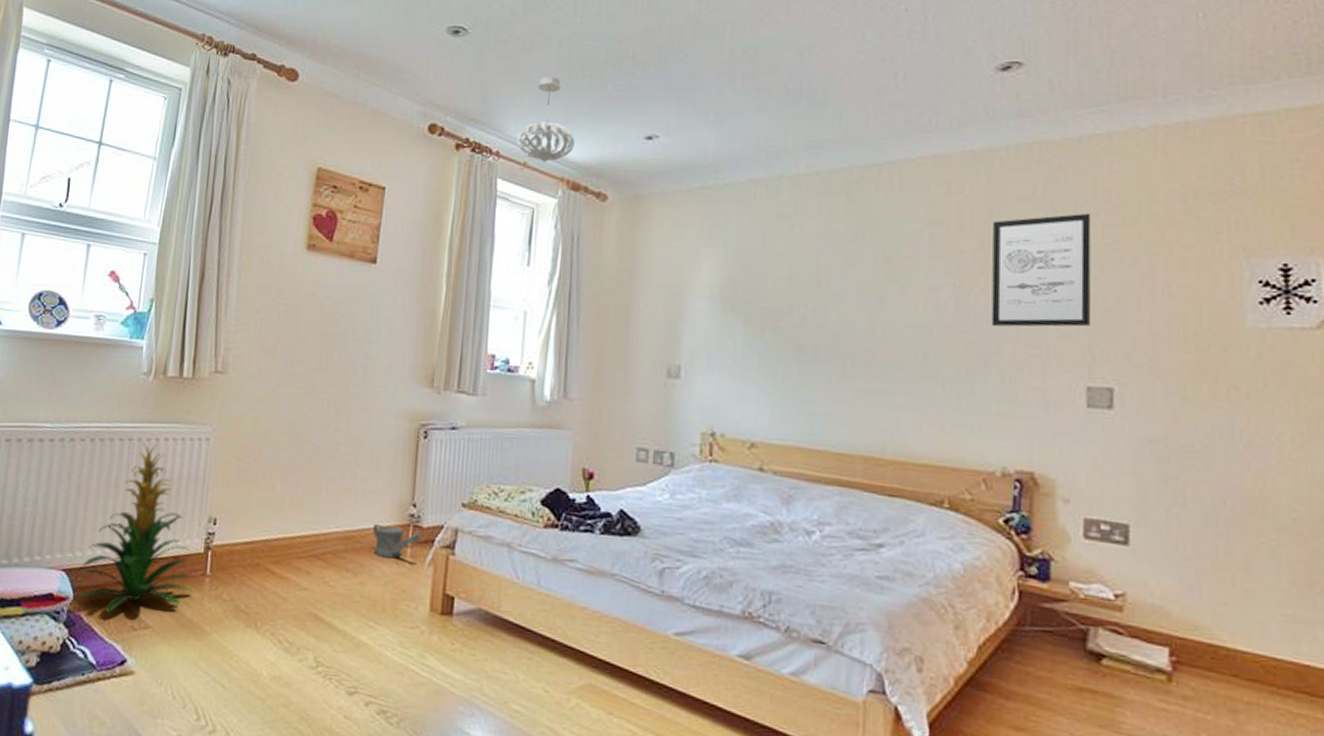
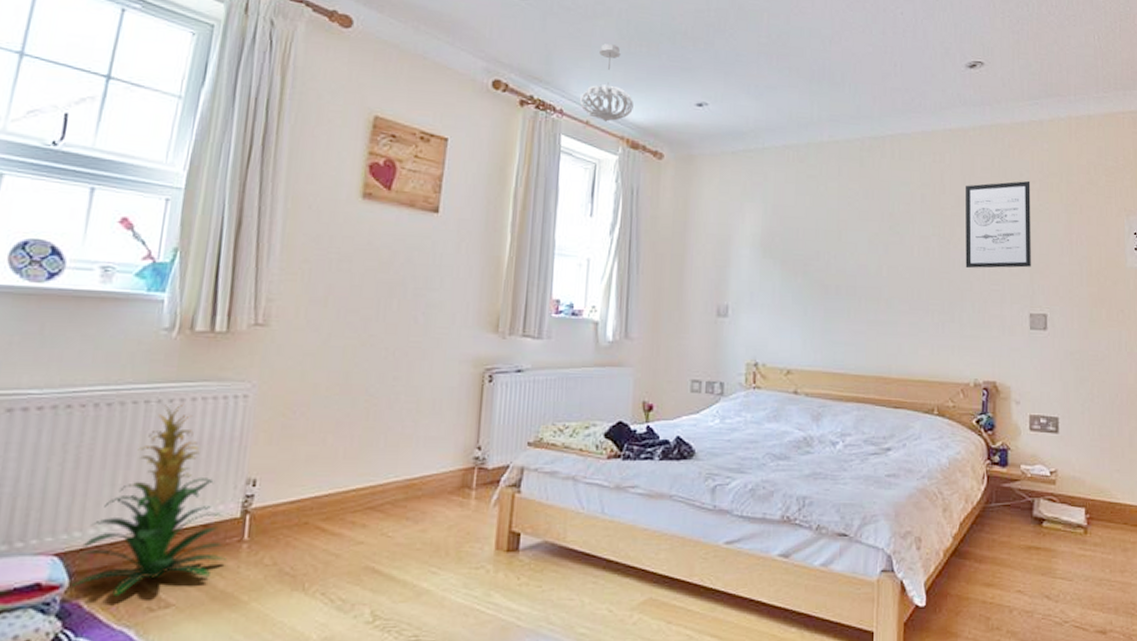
watering can: present [373,523,421,559] -> none [435,469,486,502]

